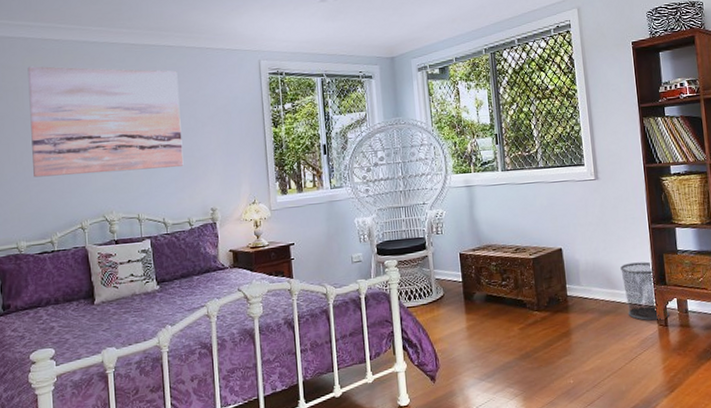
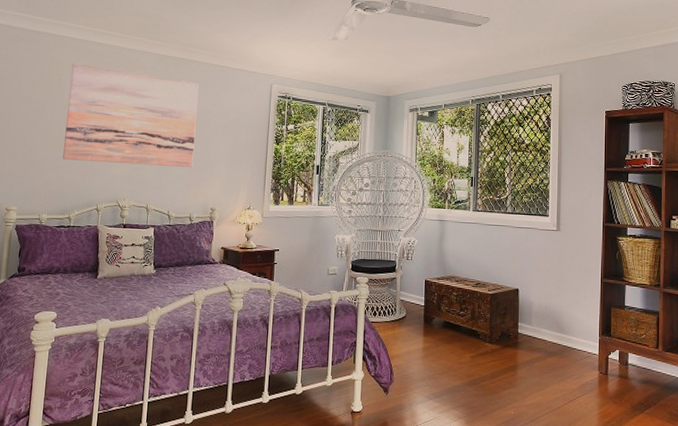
waste bin: present [620,262,670,321] -> none [570,311,611,368]

